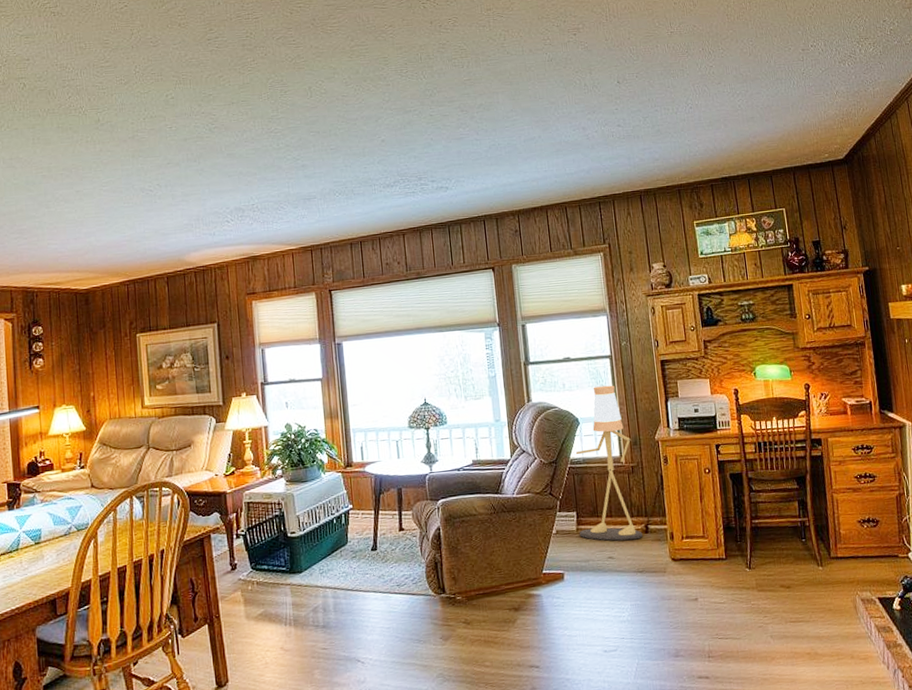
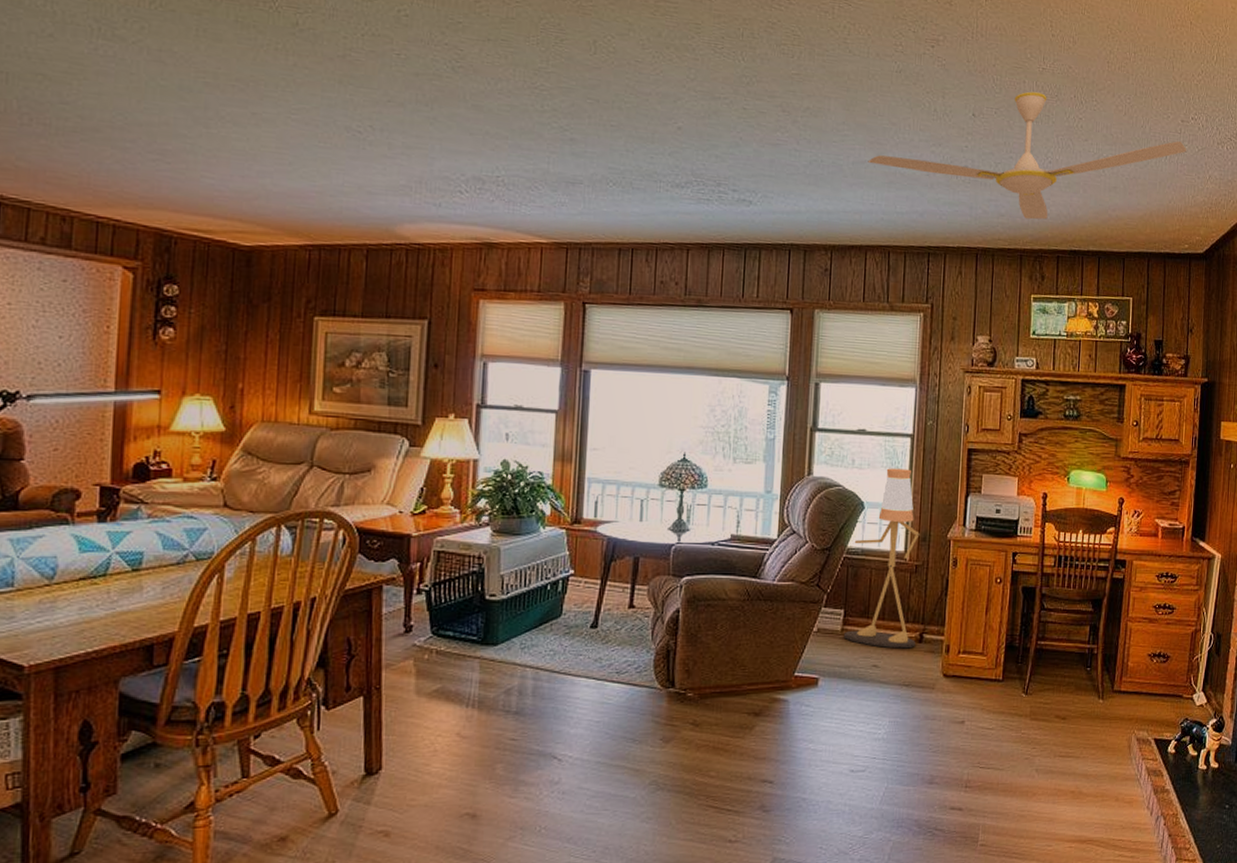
ceiling fan: none [536,52,812,159] -> present [868,91,1187,220]

